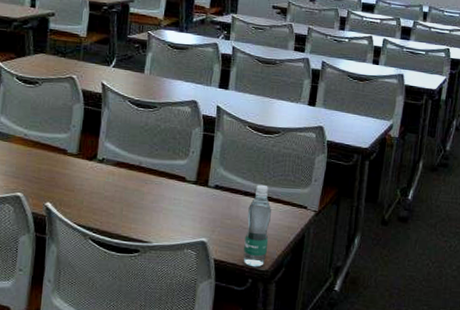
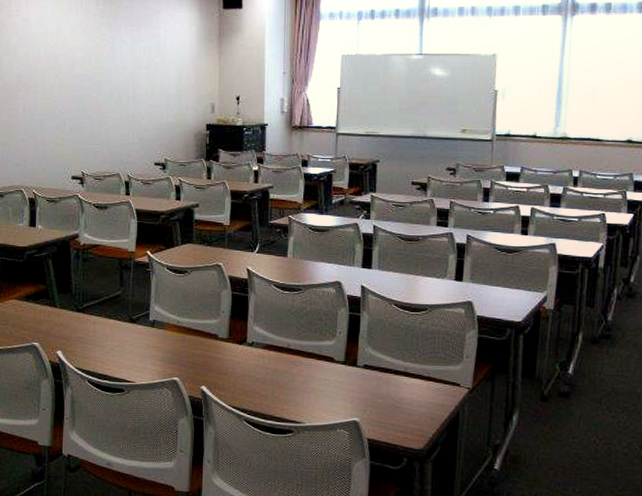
bottle: present [243,184,271,267] -> none [397,362,423,446]

